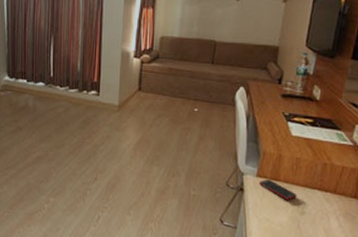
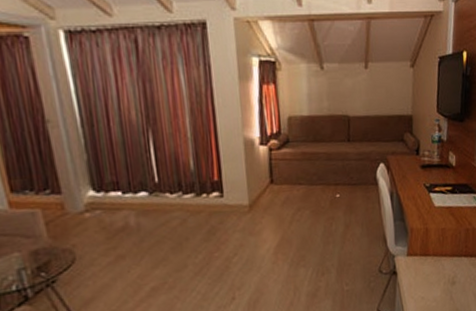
cell phone: present [259,179,297,200] -> none [411,255,447,274]

